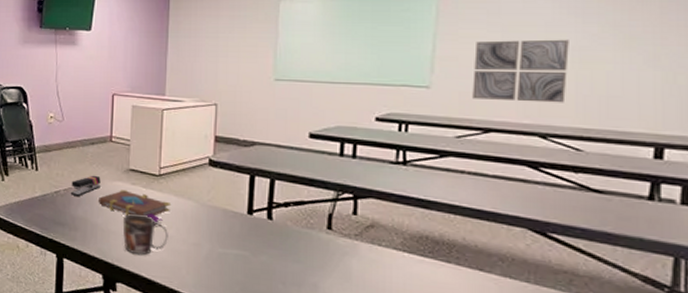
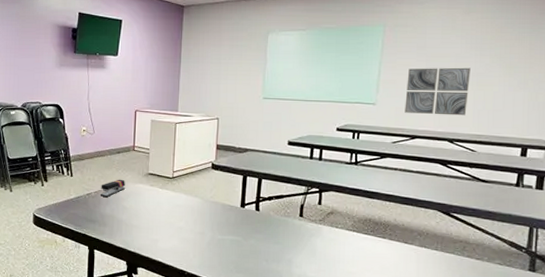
book: present [97,190,172,223] -> none [122,191,182,217]
mug: present [122,213,168,255] -> none [143,210,179,244]

